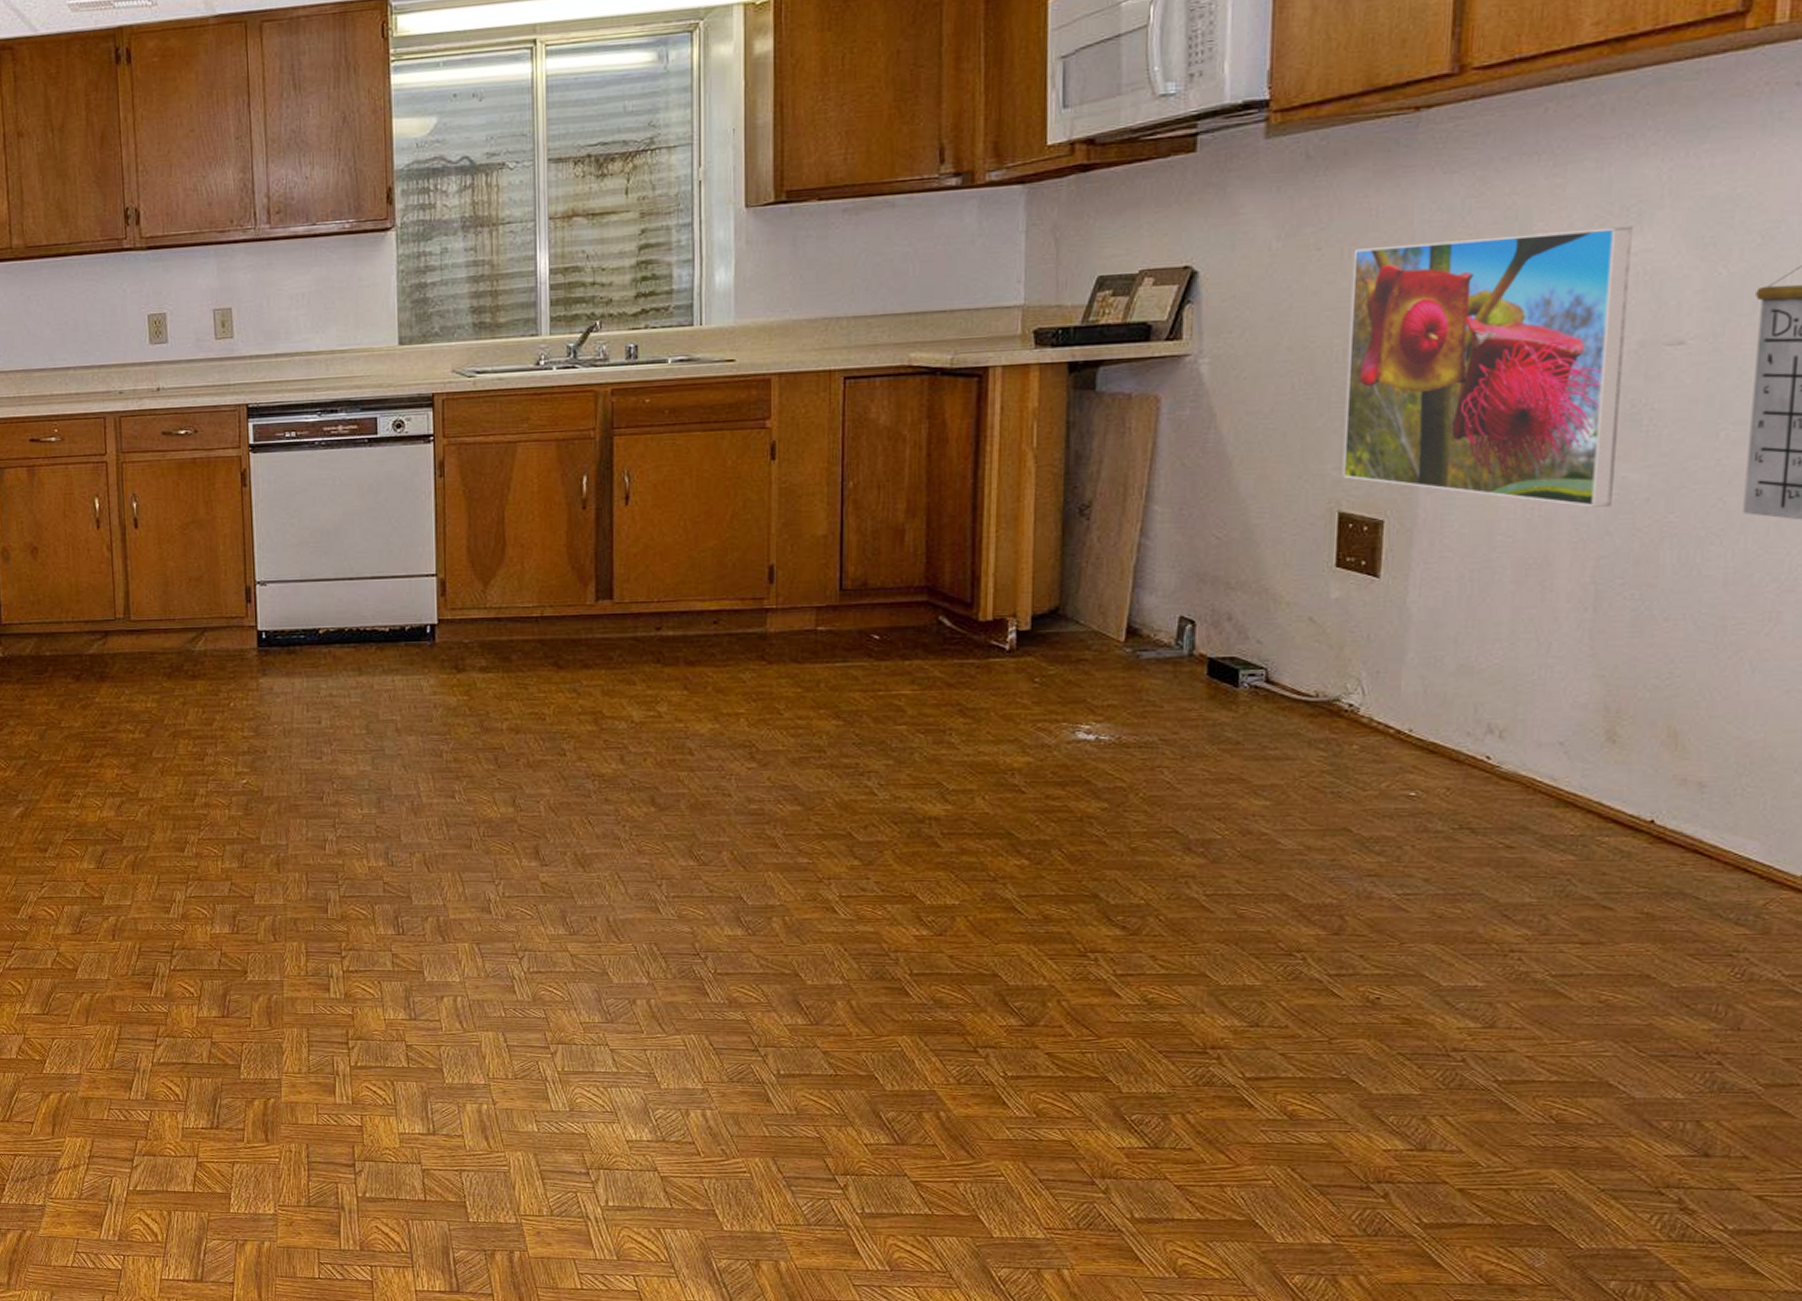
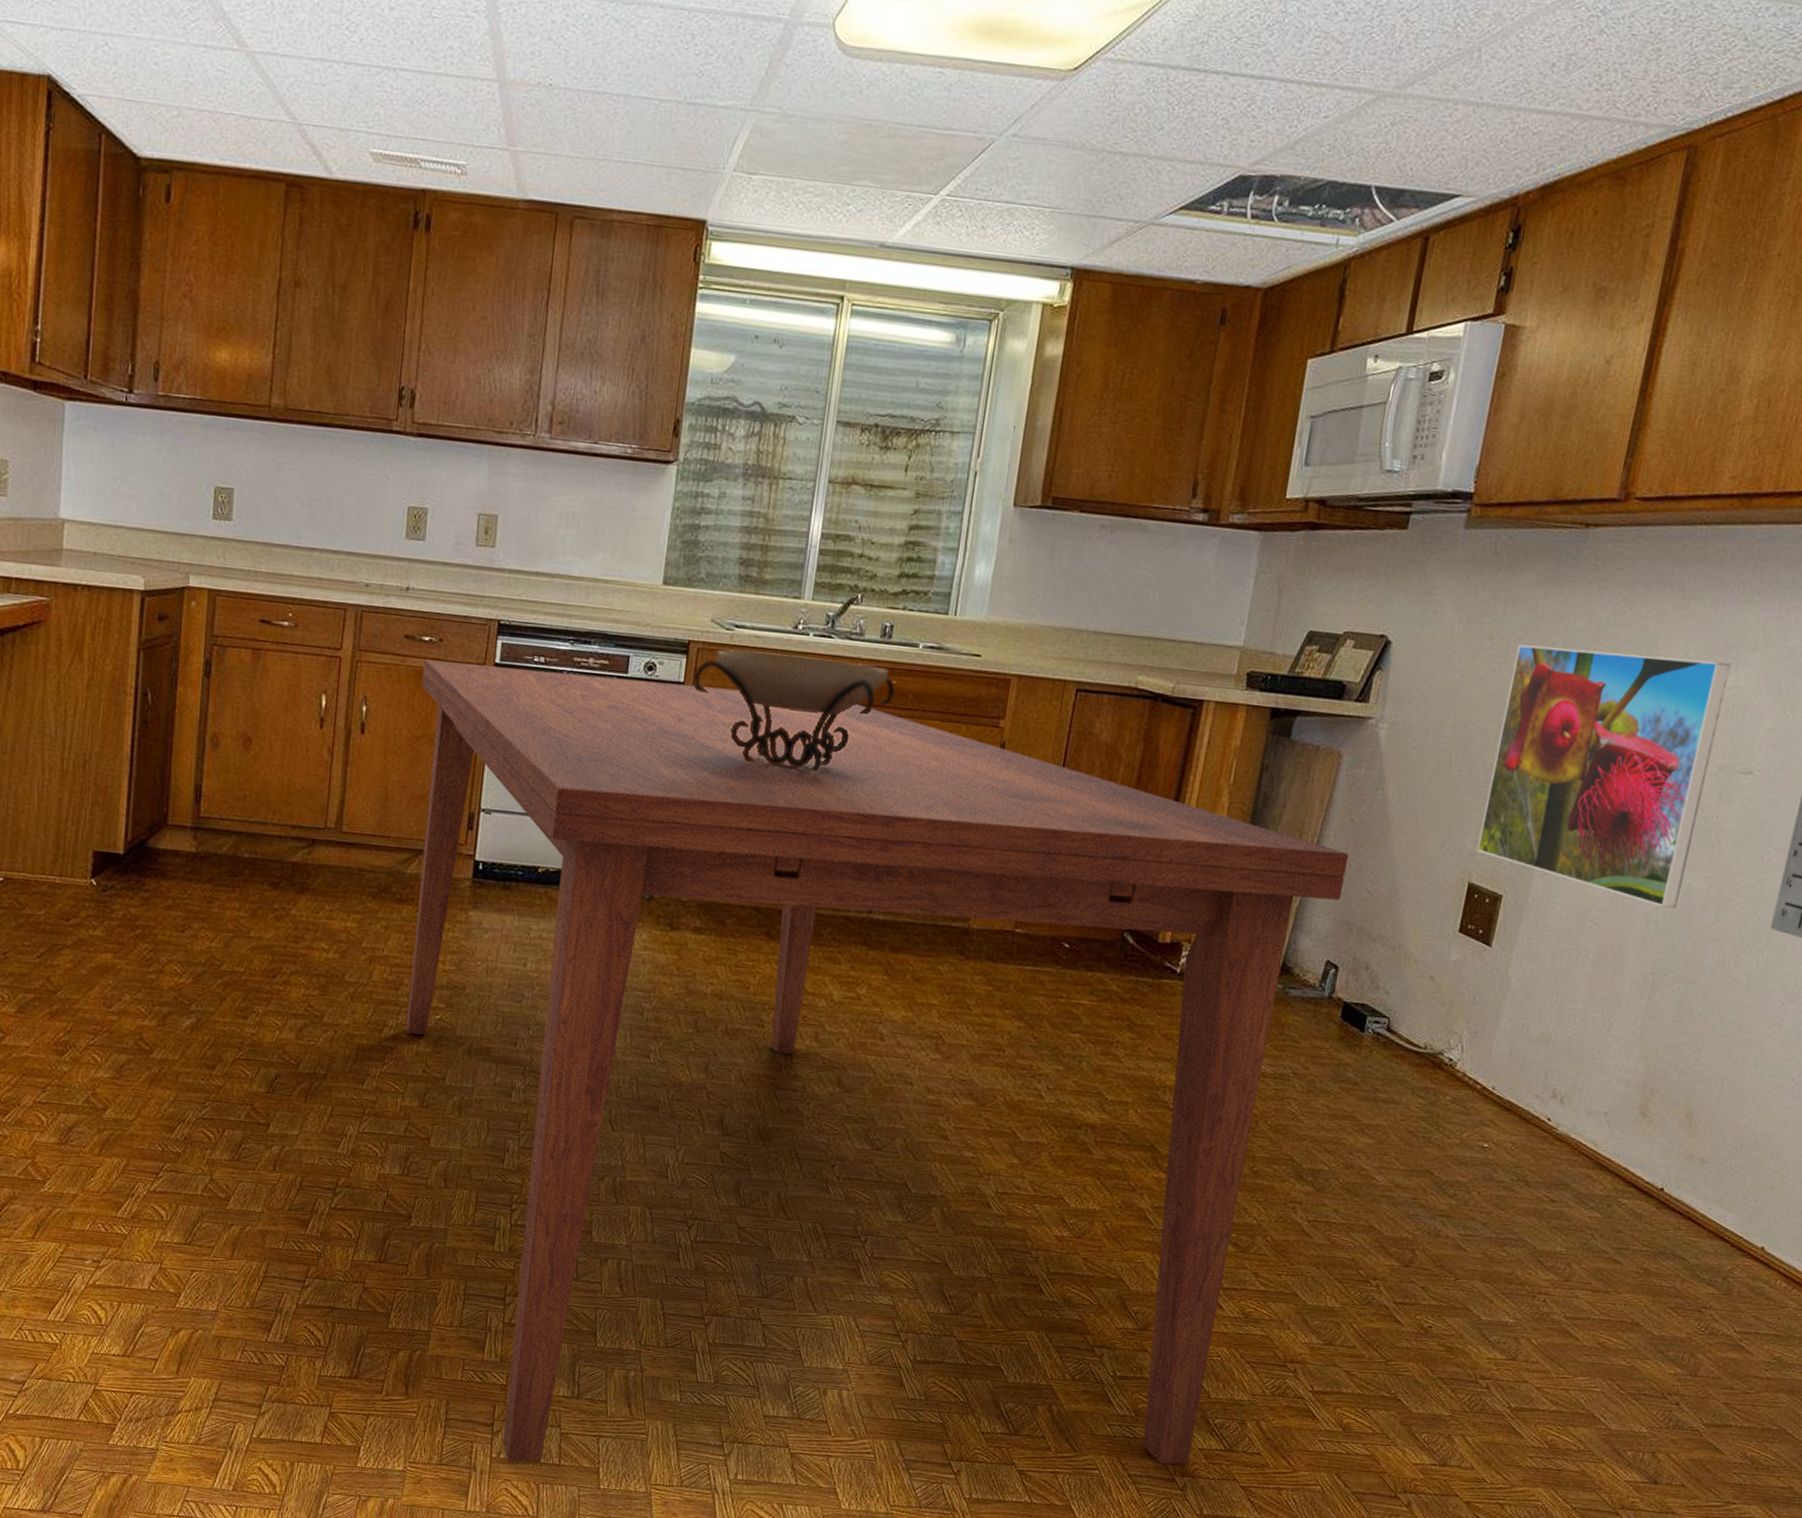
dining table: none [182,428,1187,1201] -> present [406,659,1349,1465]
decorative bowl: none [442,387,650,500] -> present [692,649,896,772]

